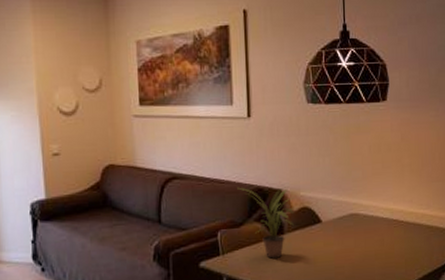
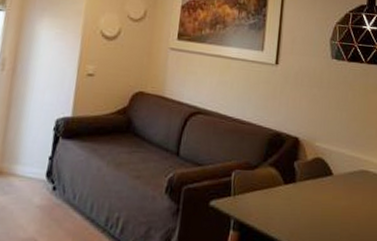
potted plant: present [237,187,297,259] -> none [257,129,311,206]

